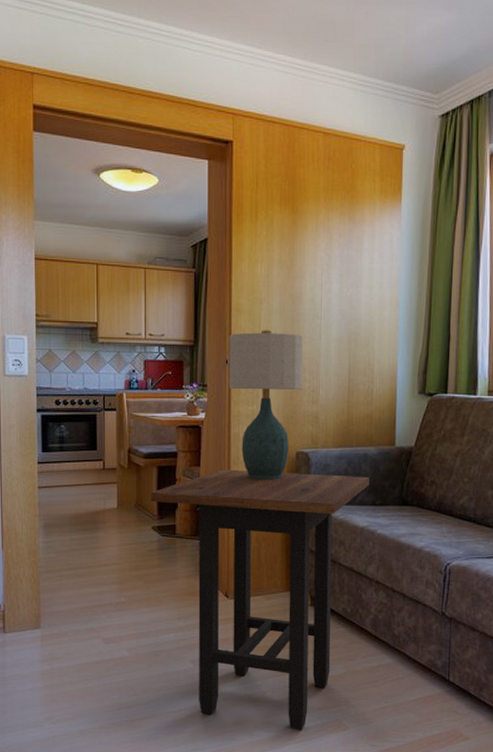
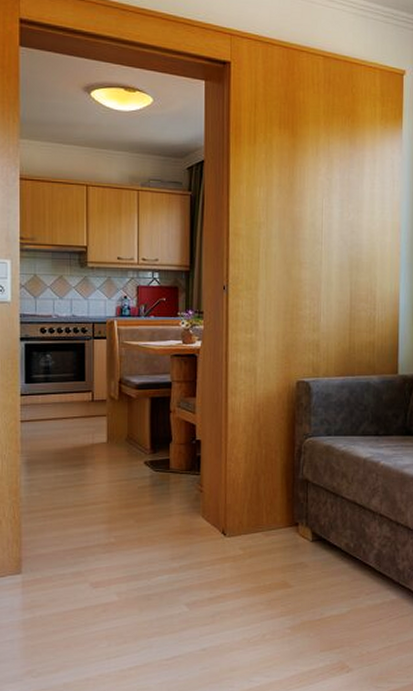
side table: present [151,469,369,730] -> none [143,400,372,674]
table lamp: present [228,330,304,480] -> none [226,255,304,410]

